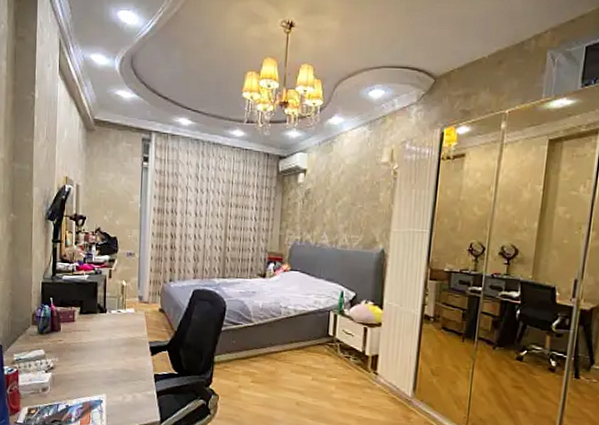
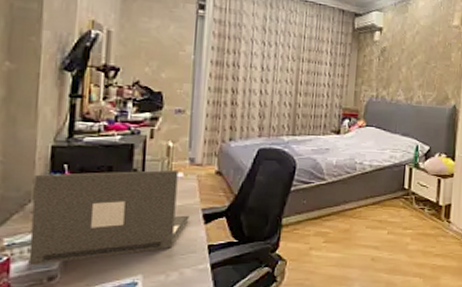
laptop: none [29,304,140,378] -> present [28,169,190,266]

